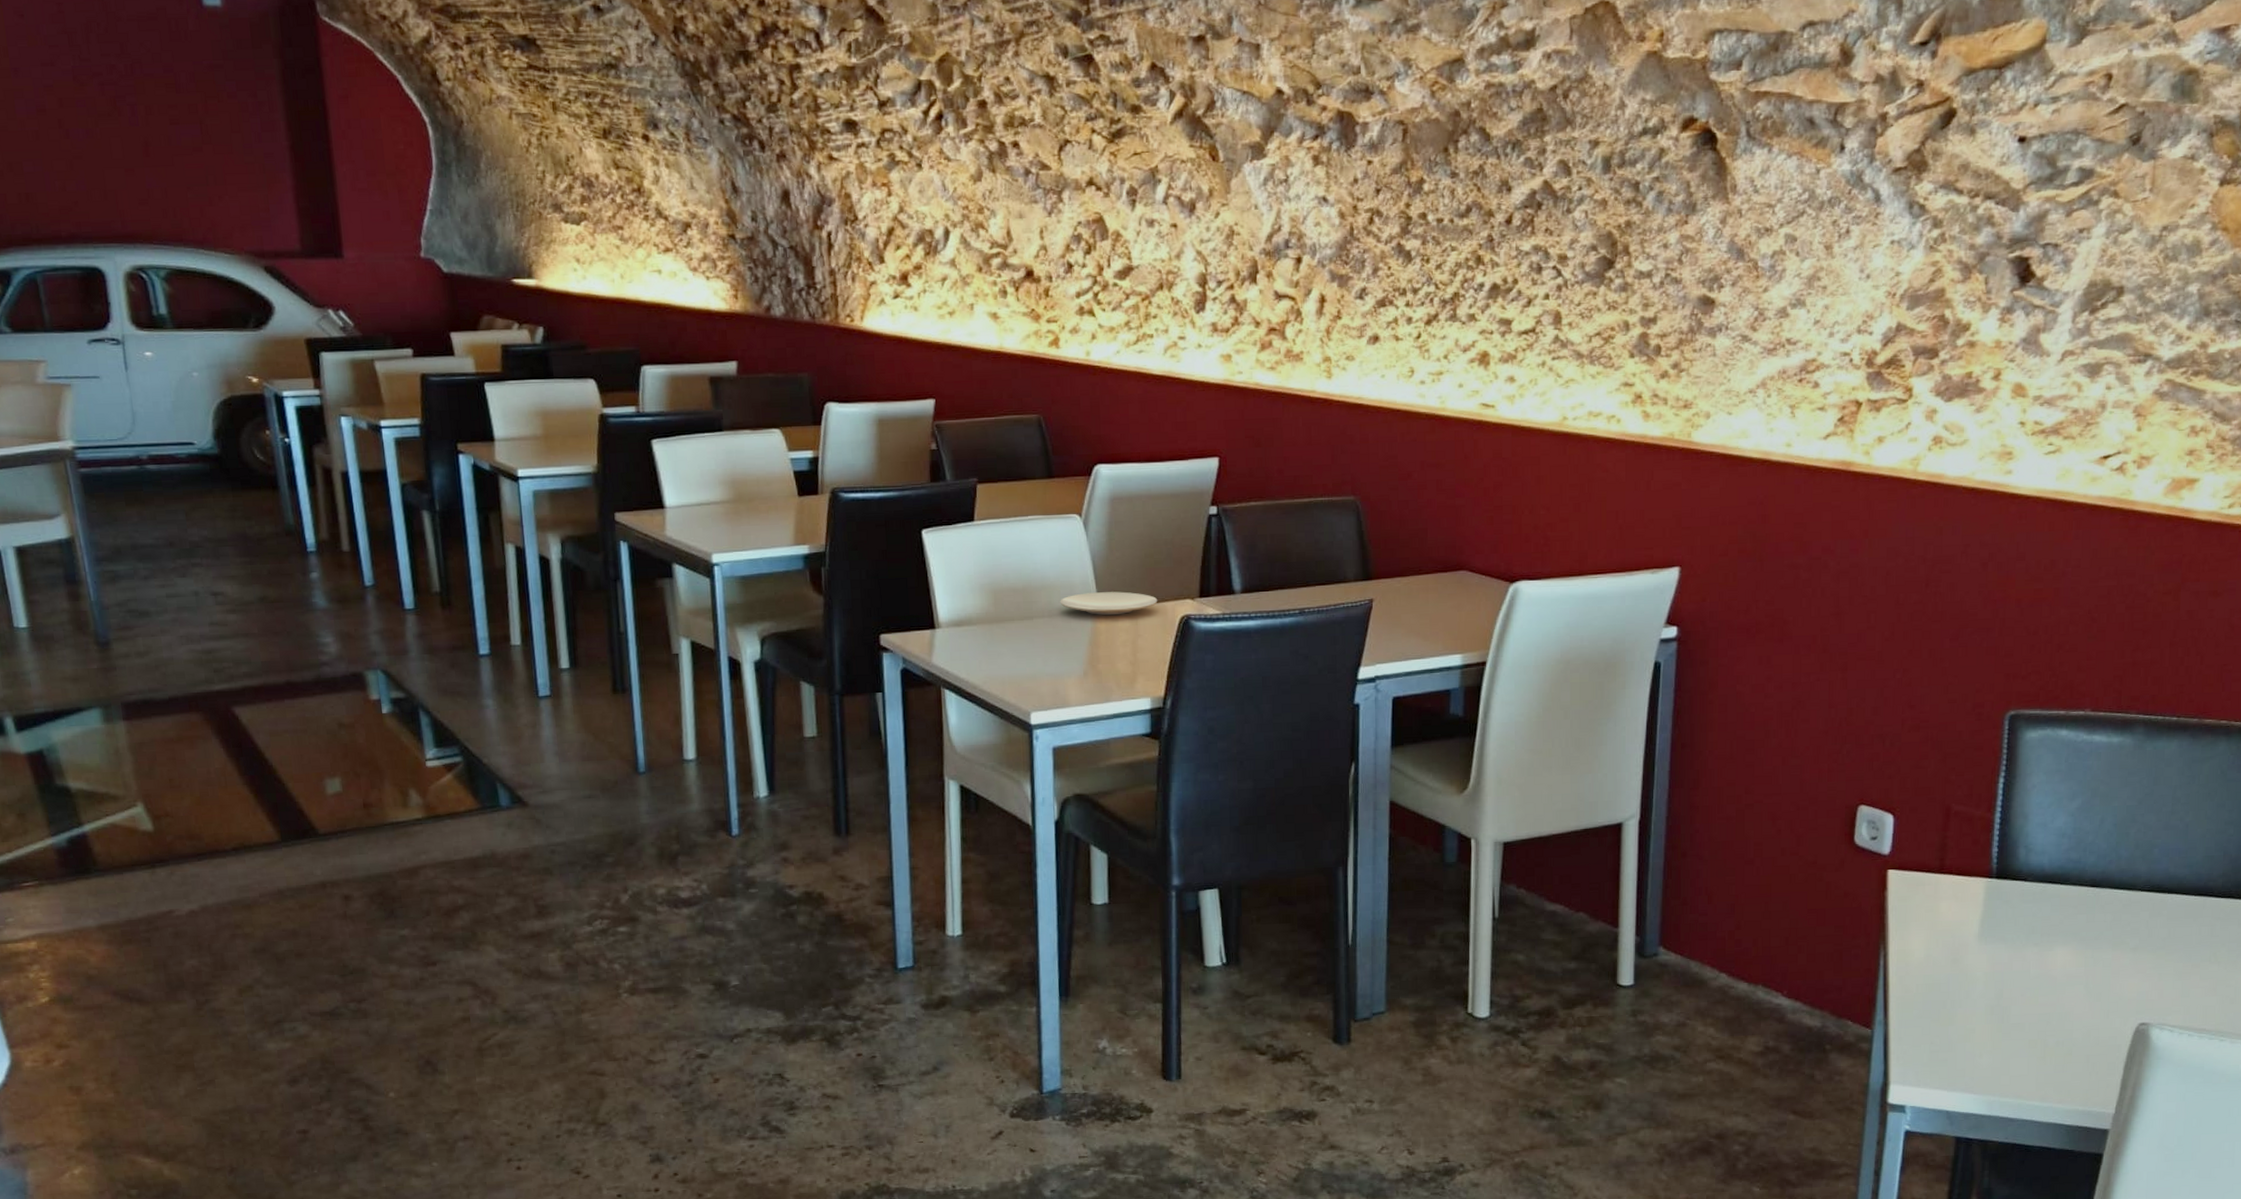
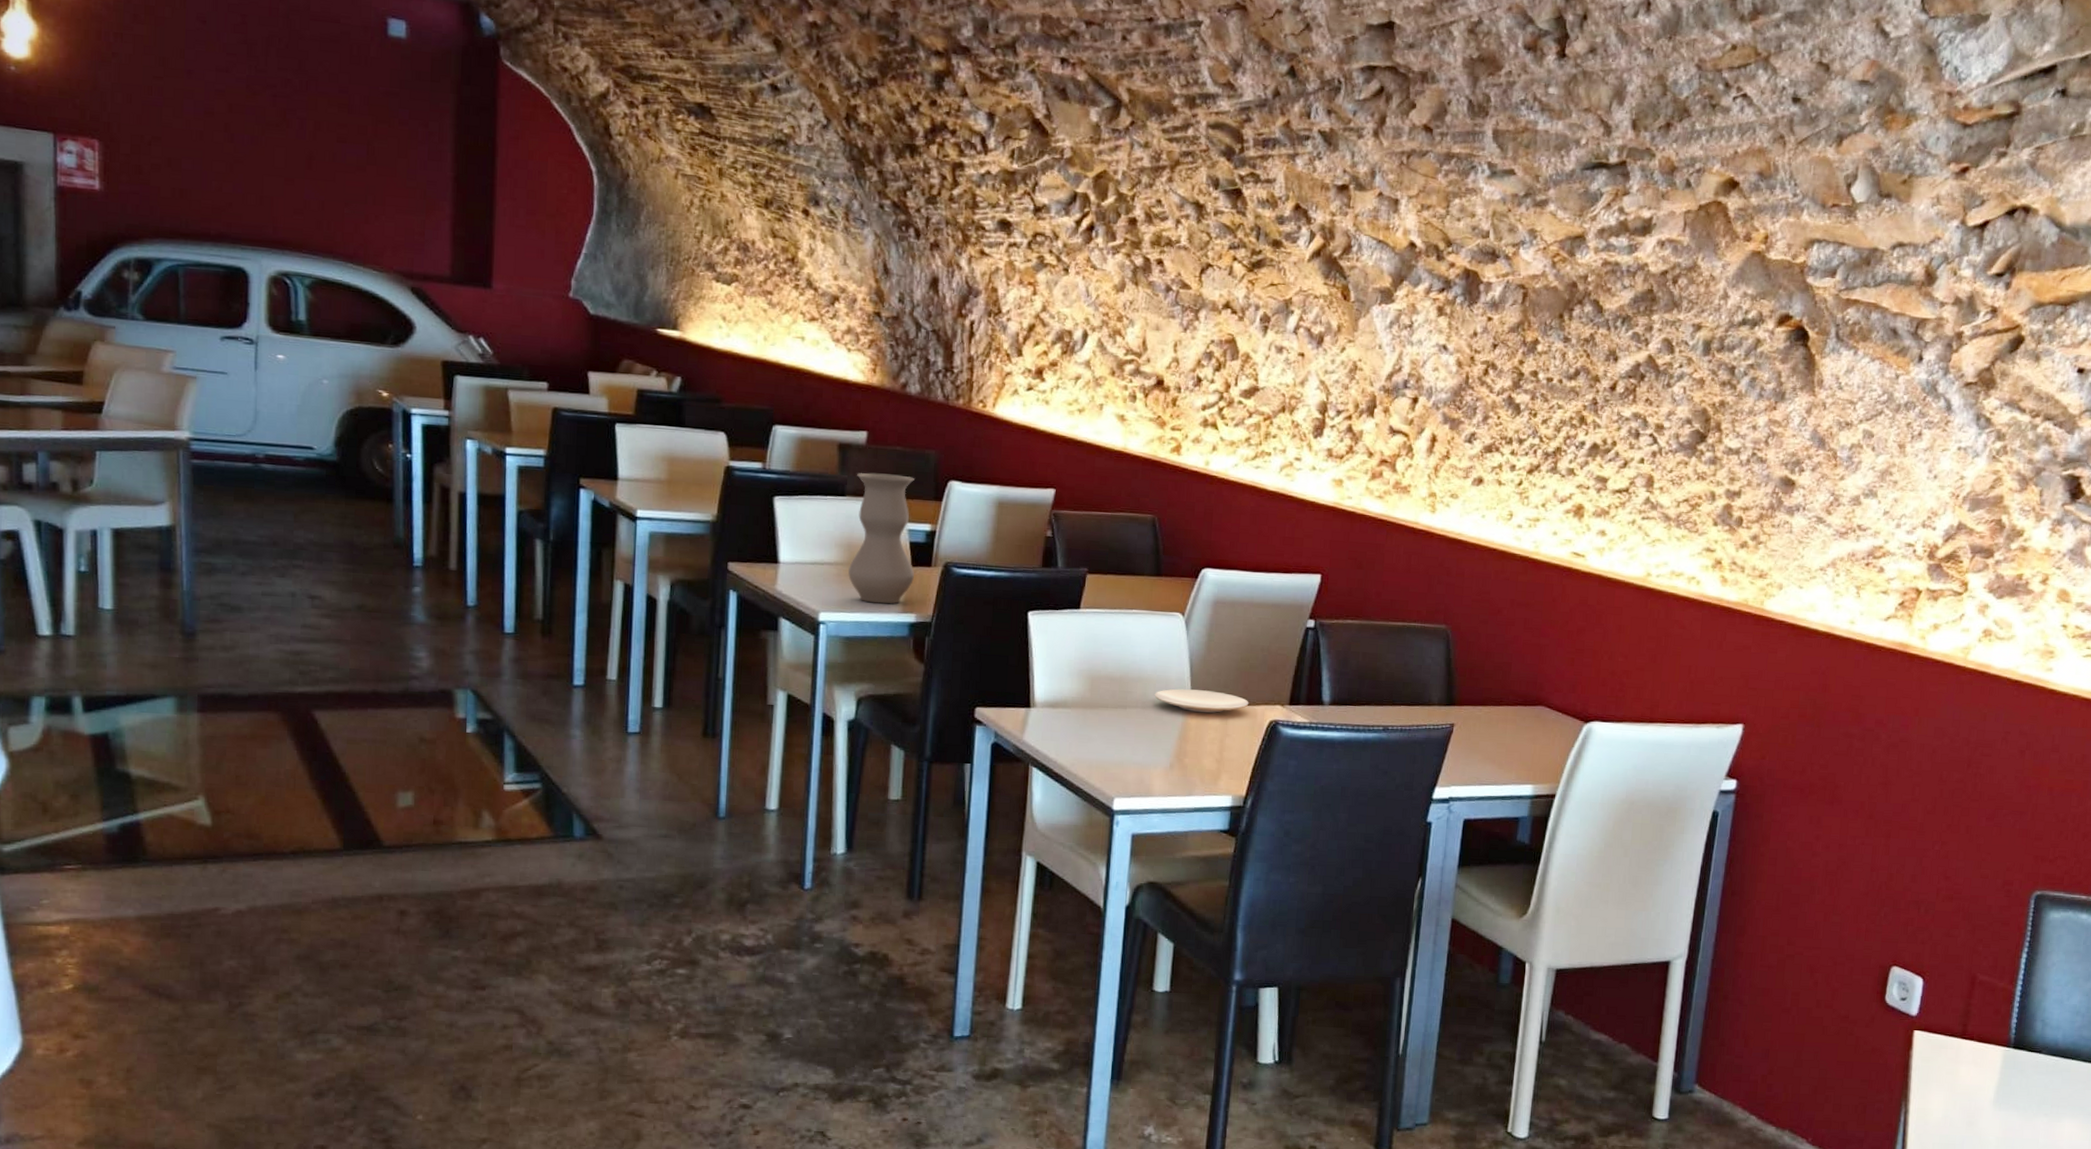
vase: none [732,403,802,539] -> present [848,472,914,604]

